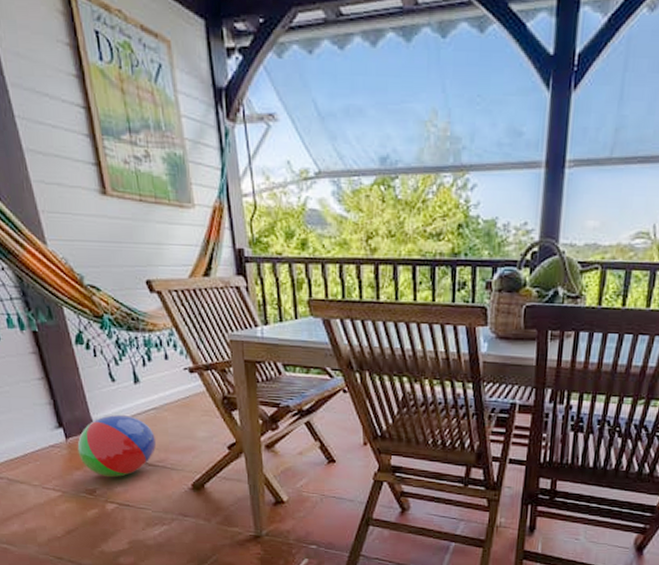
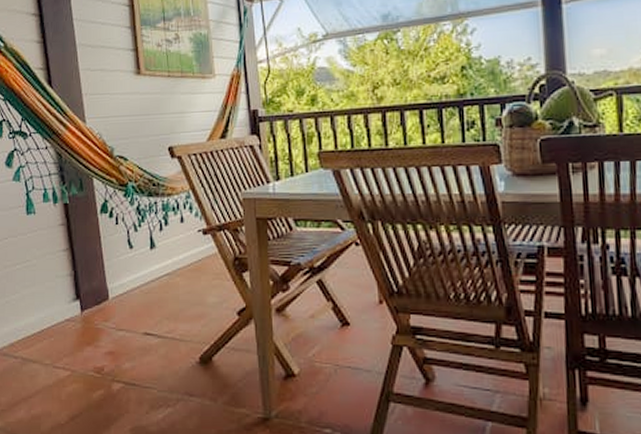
beach ball: present [77,414,157,478] -> none [91,282,167,353]

